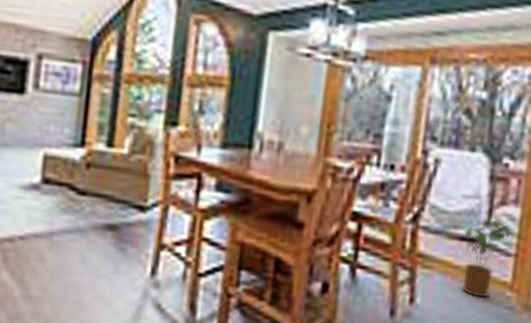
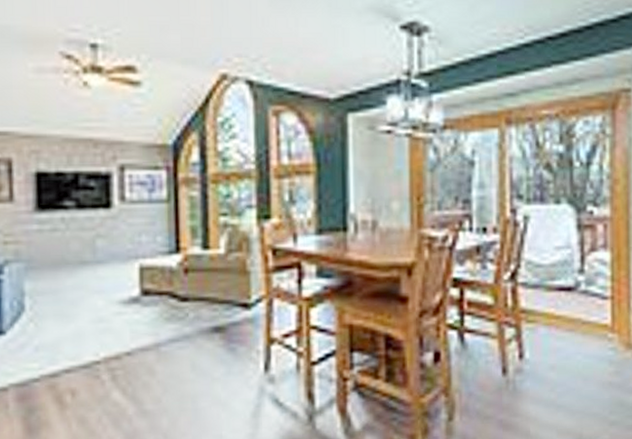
house plant: present [461,219,517,298] -> none [561,266,610,343]

